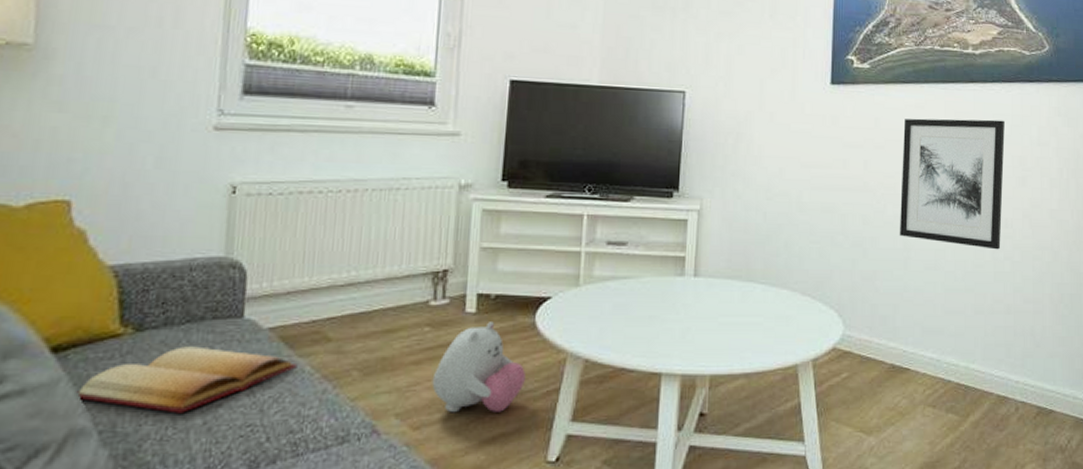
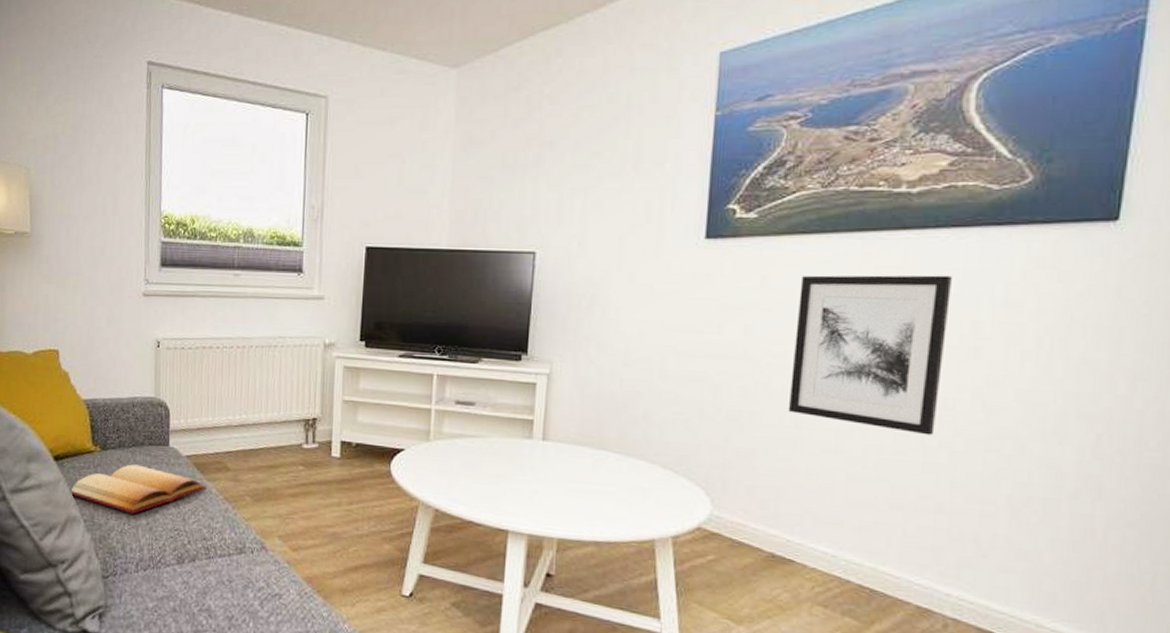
plush toy: present [432,322,526,413] -> none [306,466,383,546]

